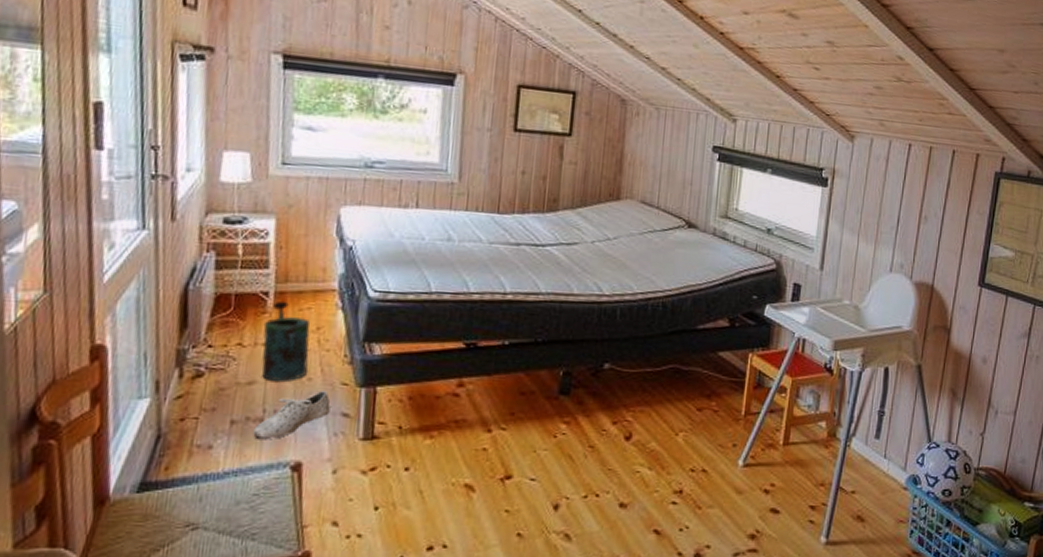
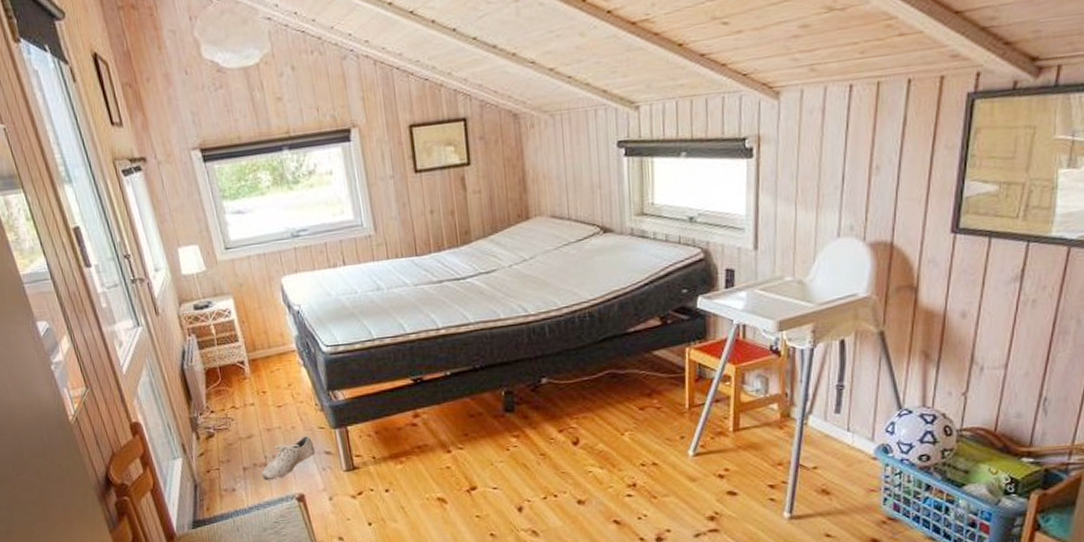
watering can: present [261,300,310,381] -> none [246,366,290,433]

